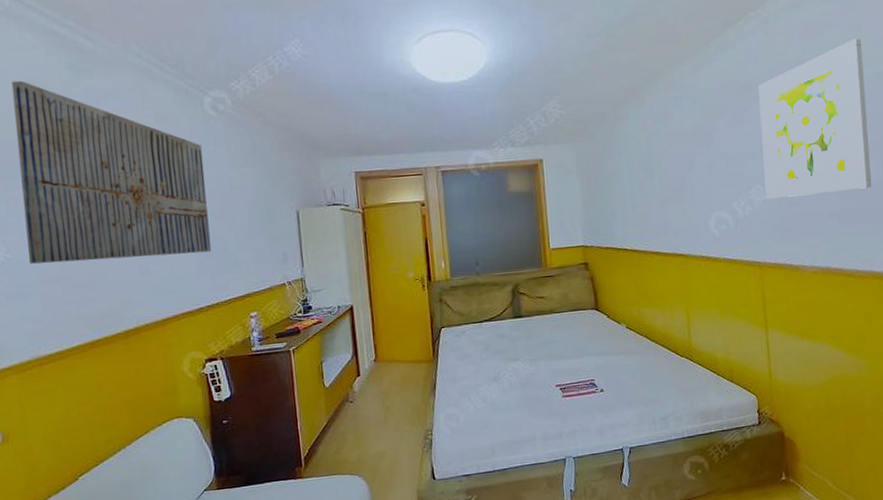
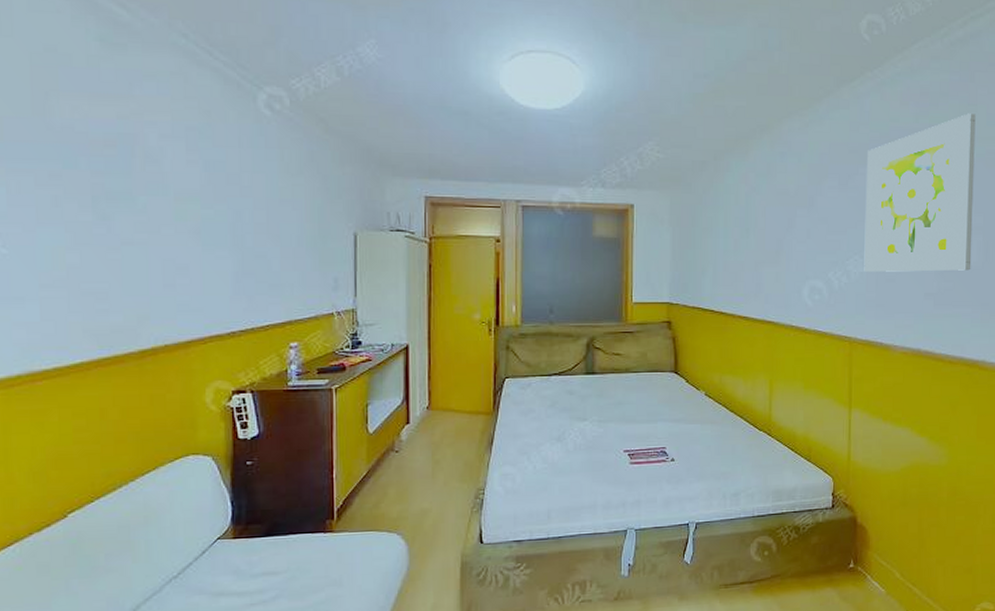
wall art: present [11,80,212,264] -> none [25,47,251,270]

